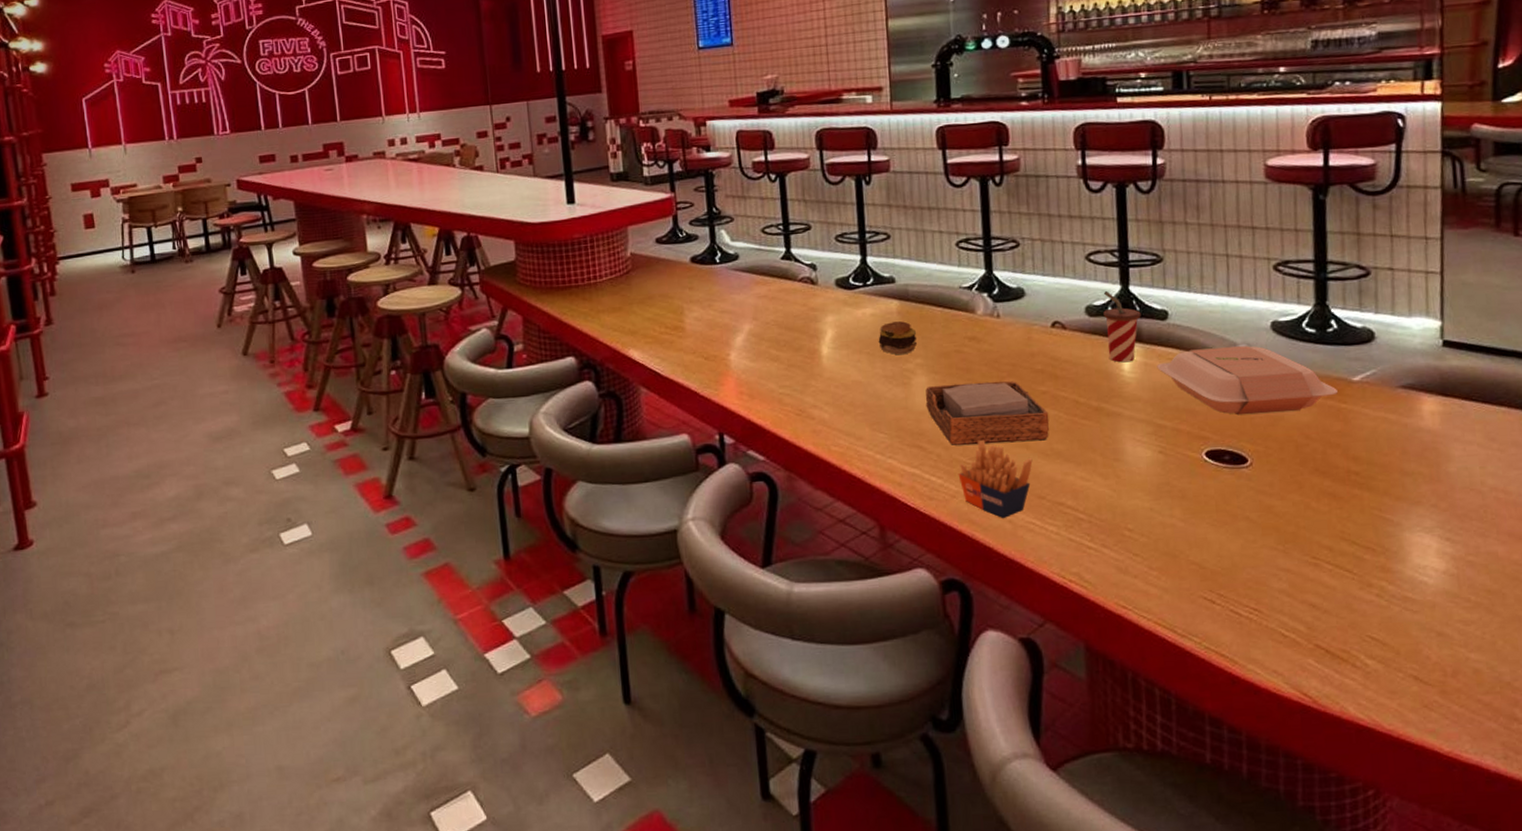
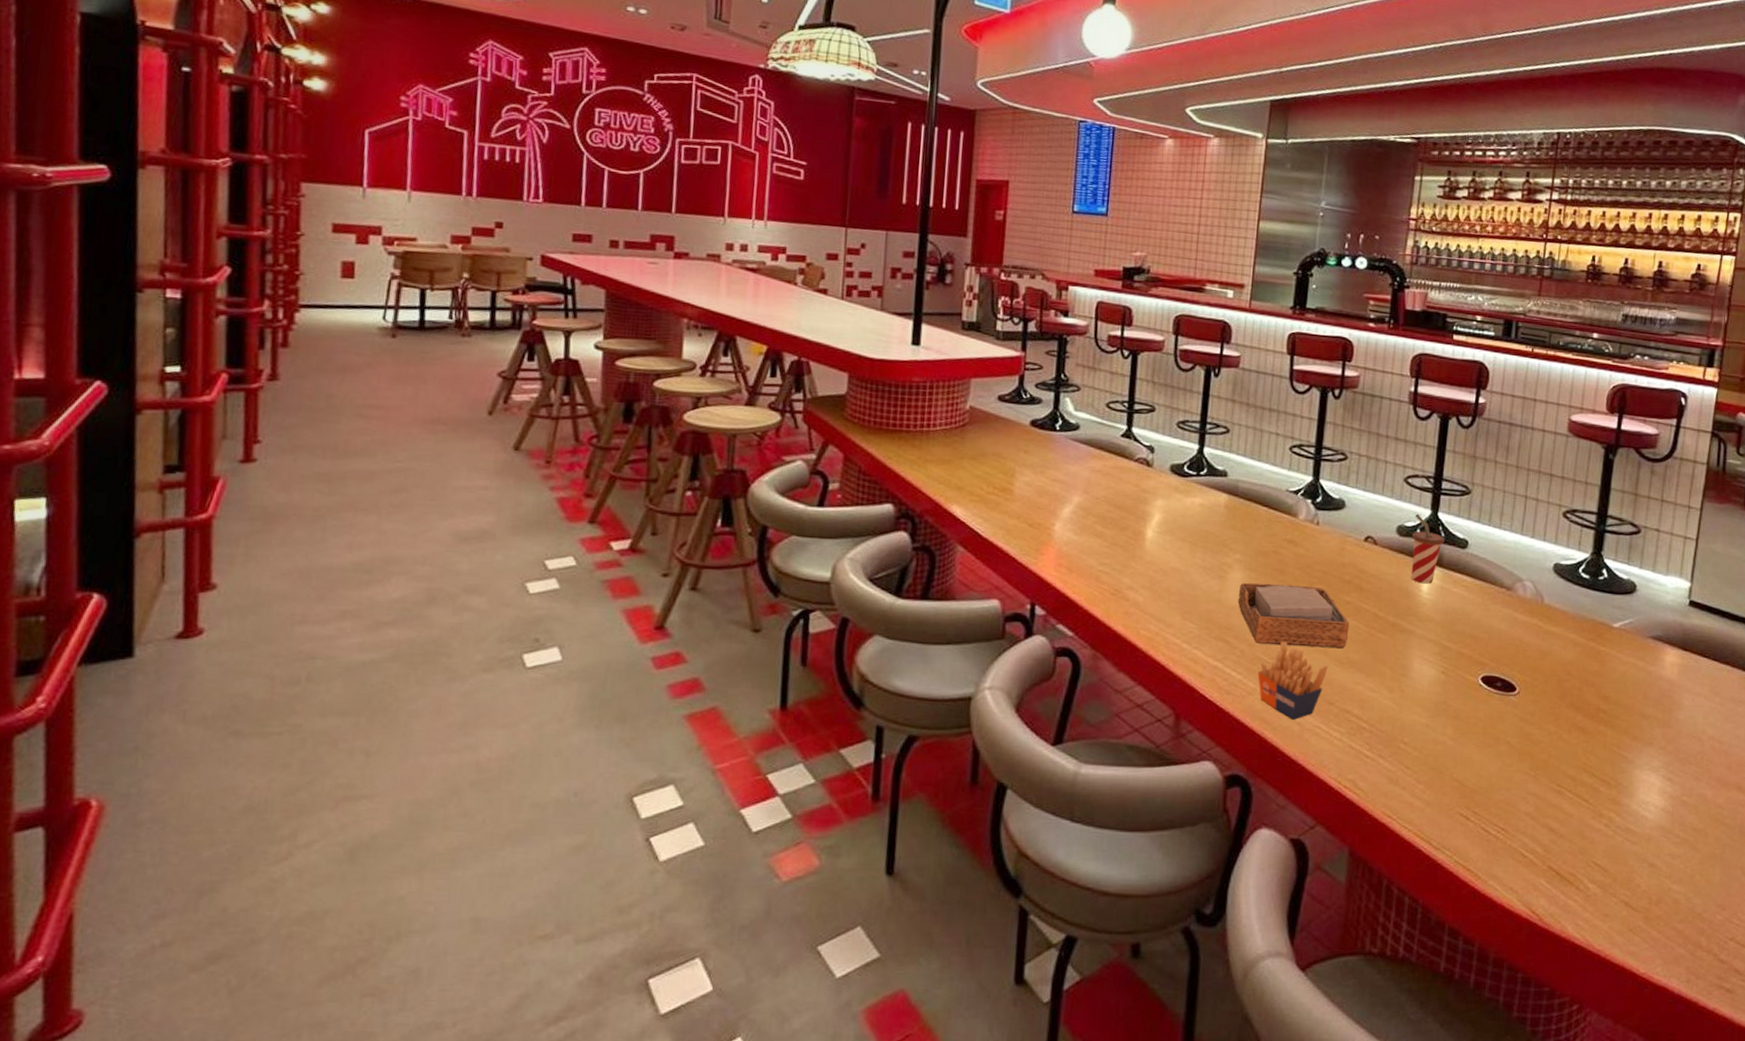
burger: present [878,321,918,354] -> none [1202,515,1240,548]
food container: present [1157,346,1338,416] -> none [1451,580,1600,648]

